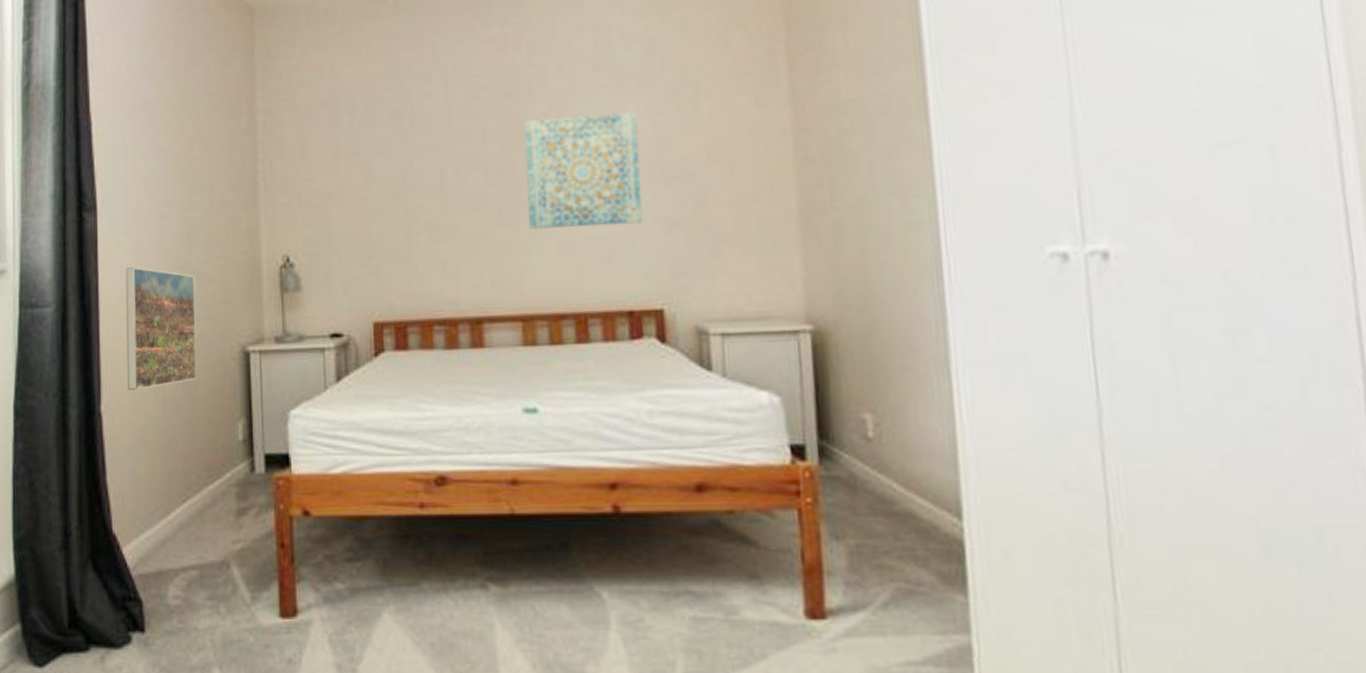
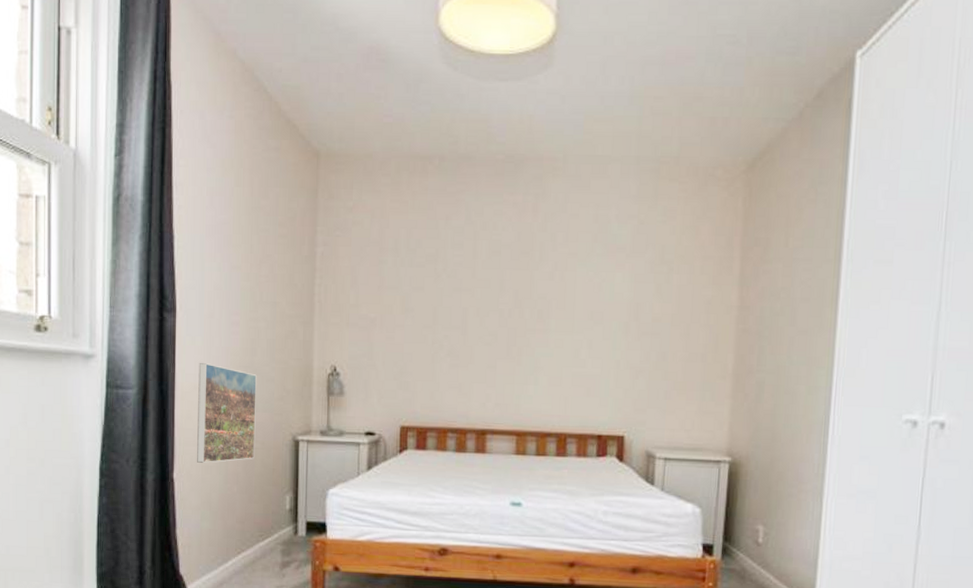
wall art: present [524,111,643,230] -> none [530,275,622,368]

